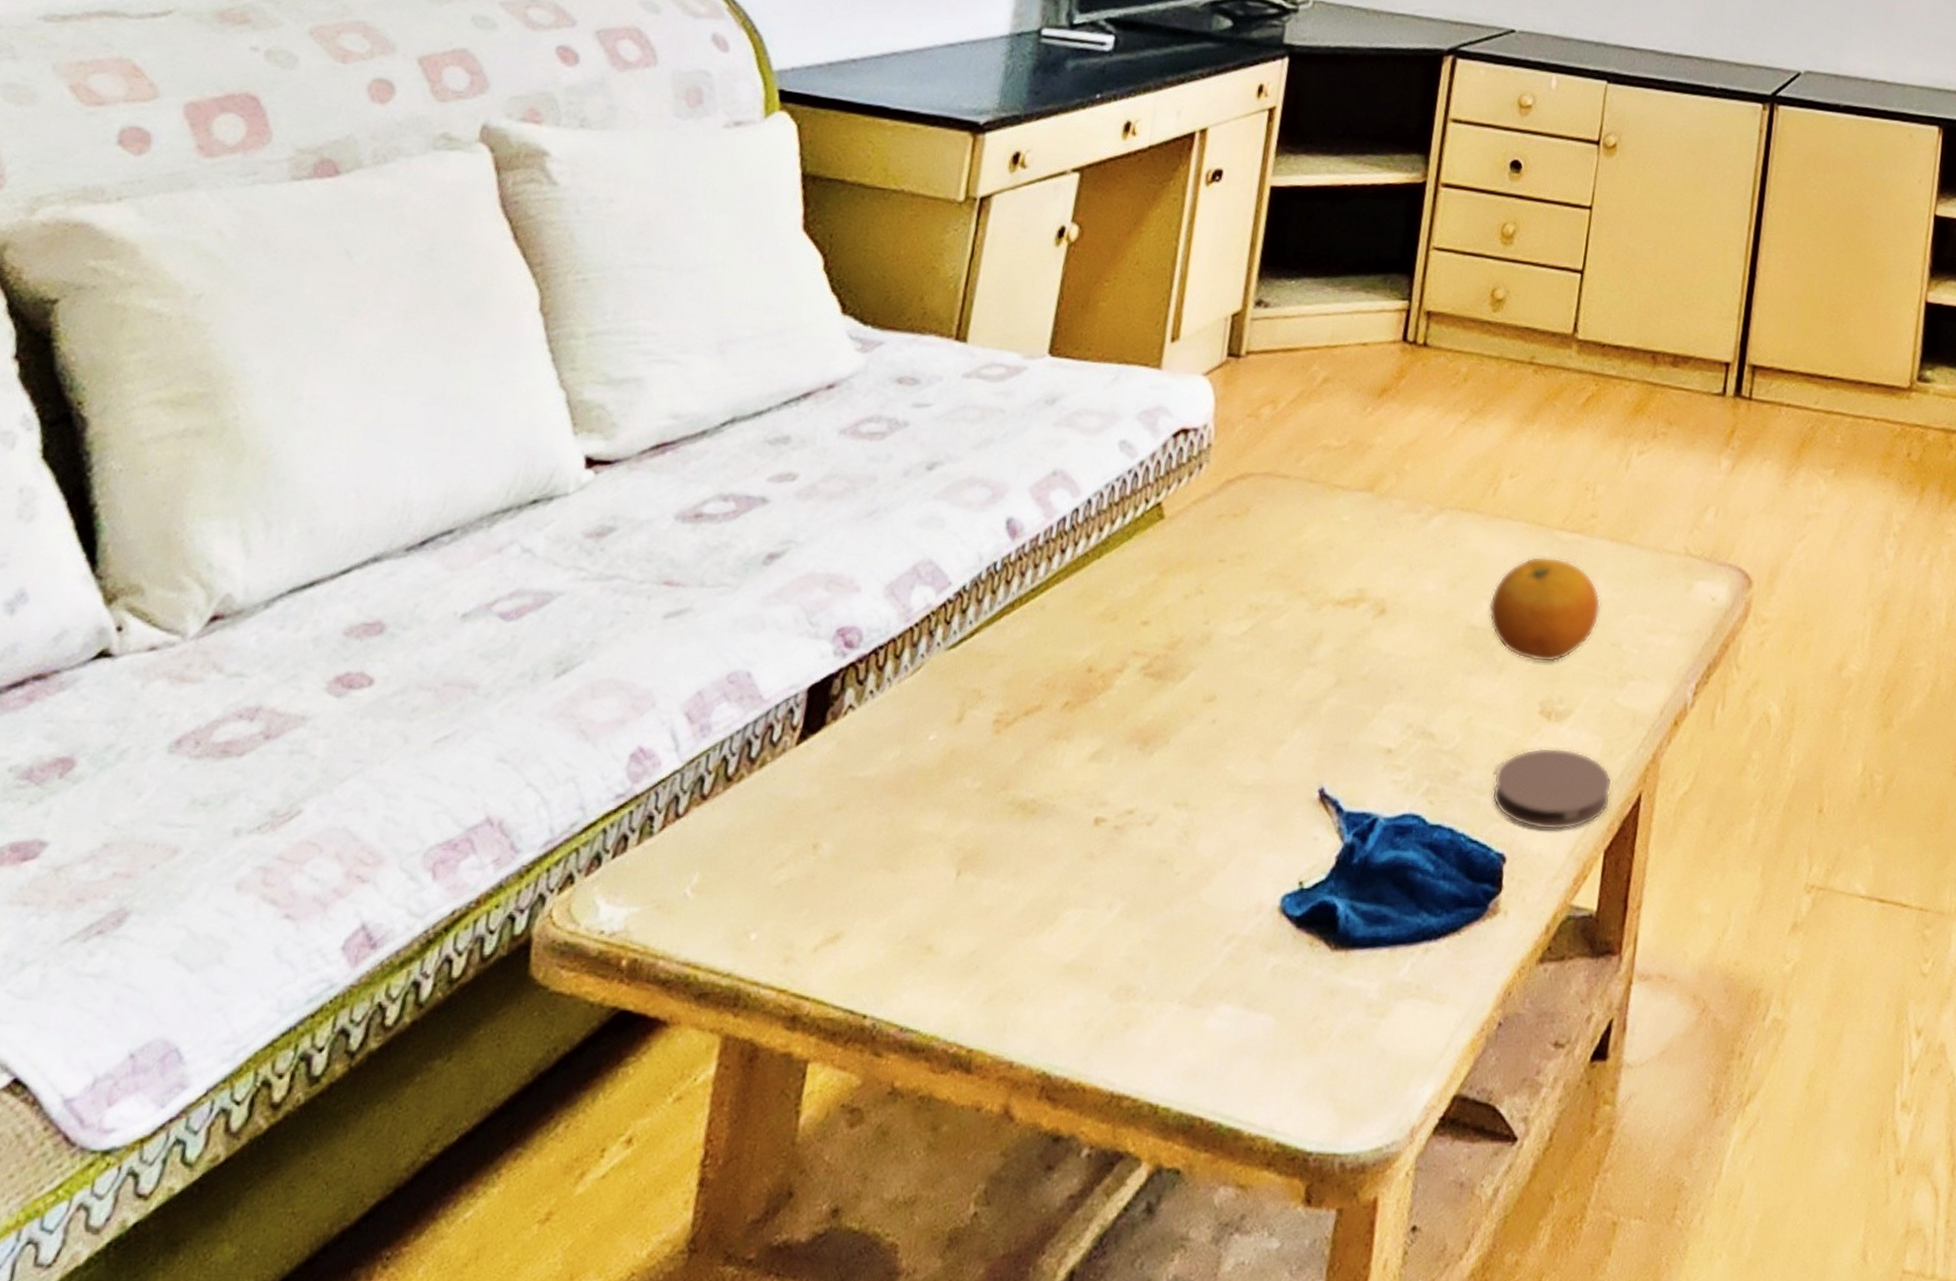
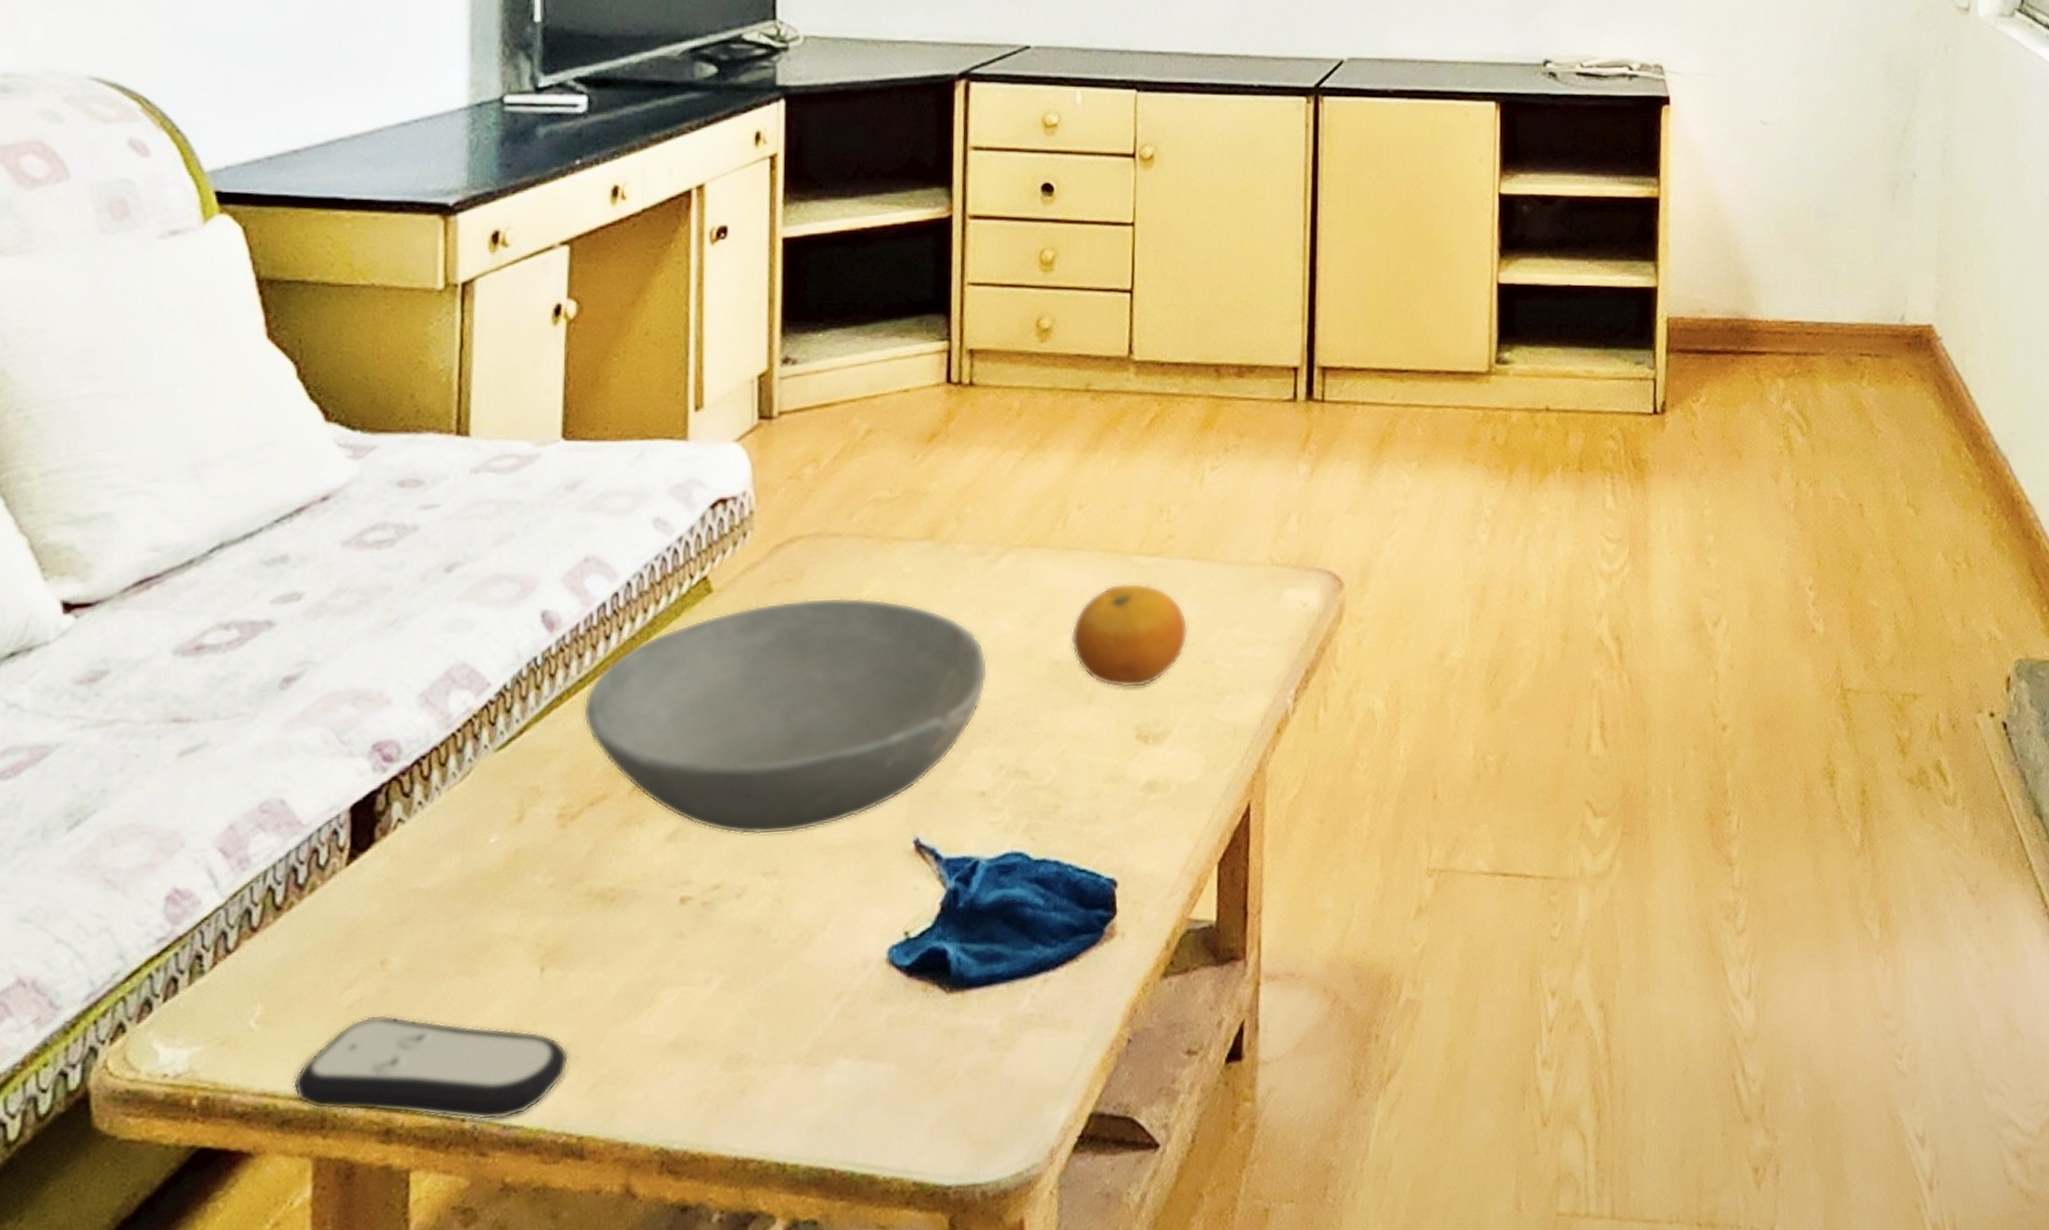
remote control: none [714,899,972,1021] -> present [293,1015,570,1121]
bowl: none [1030,535,1409,767] -> present [582,597,988,835]
coaster: present [1491,747,1613,831] -> none [1095,769,1219,851]

